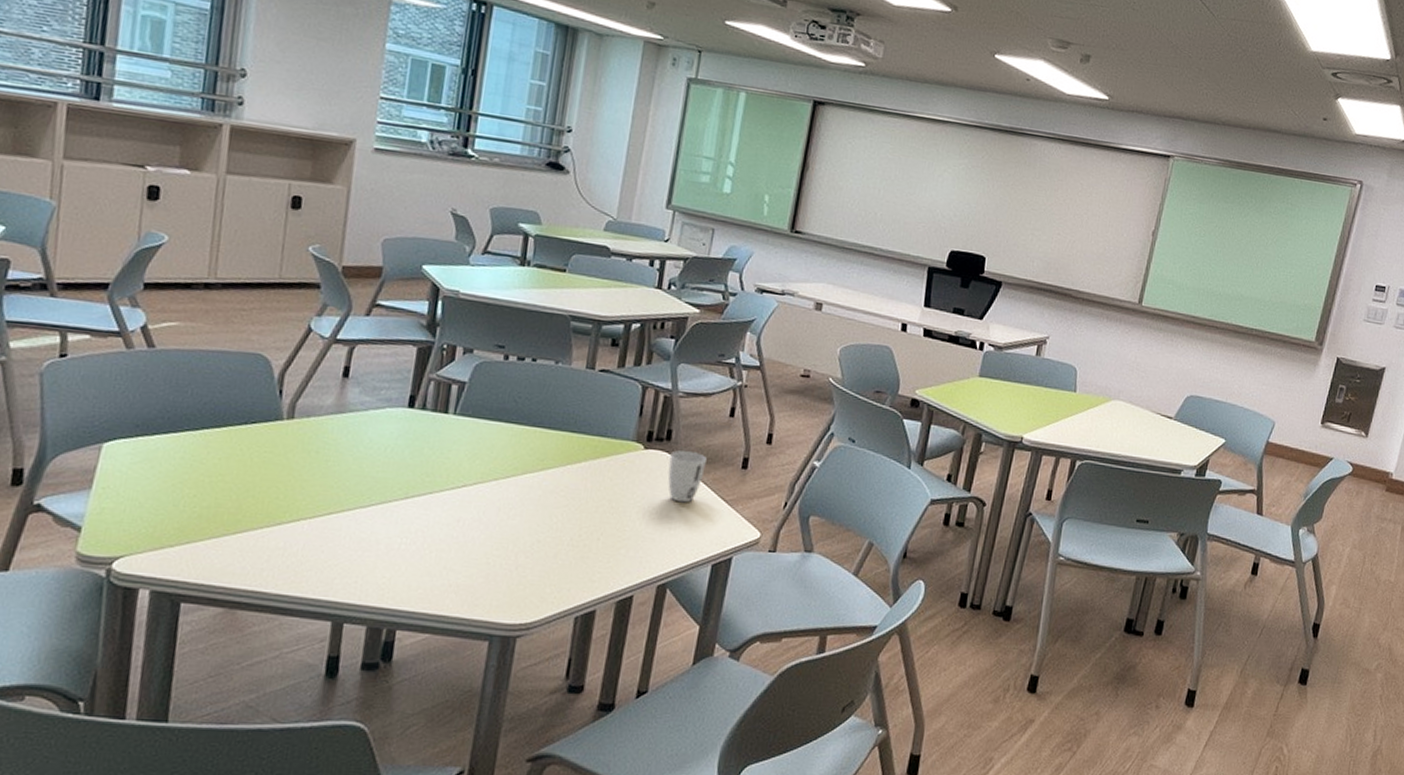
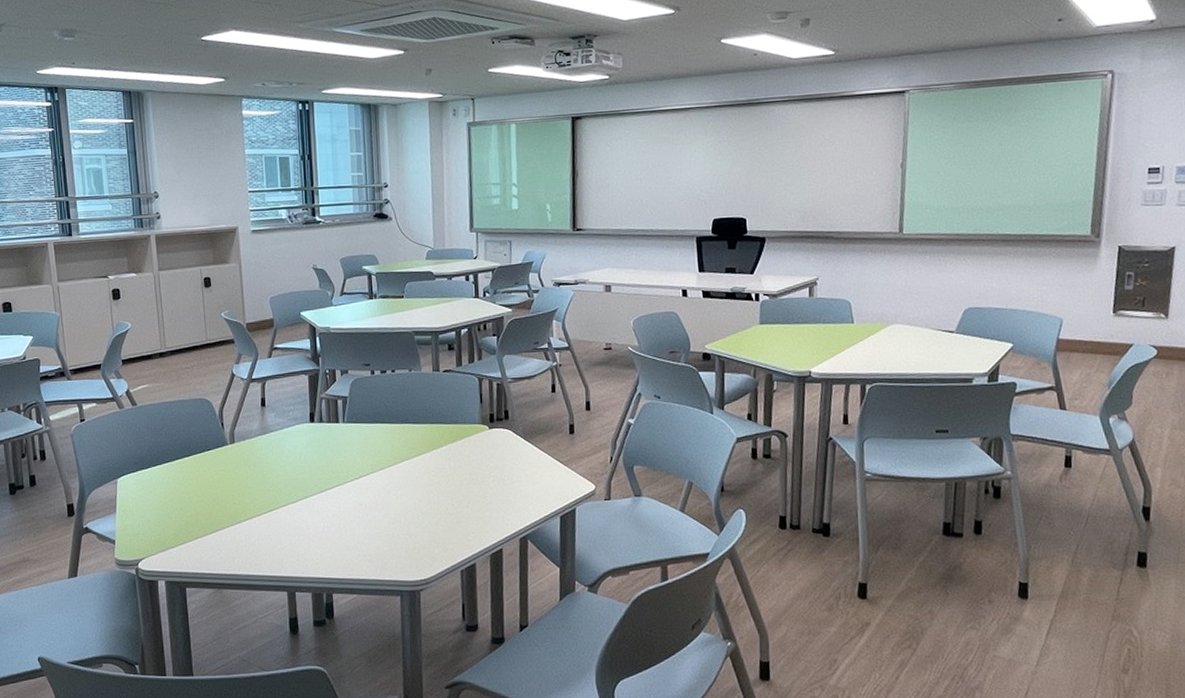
cup: present [668,450,707,503] -> none [510,426,540,469]

